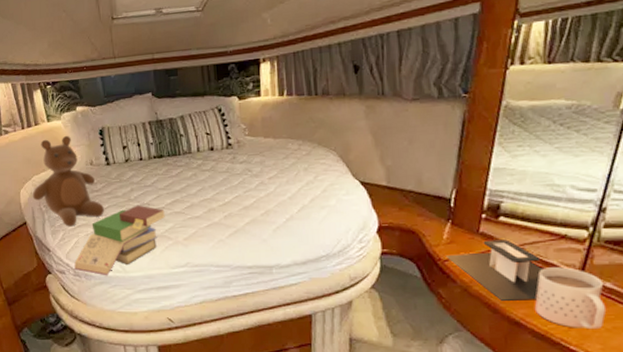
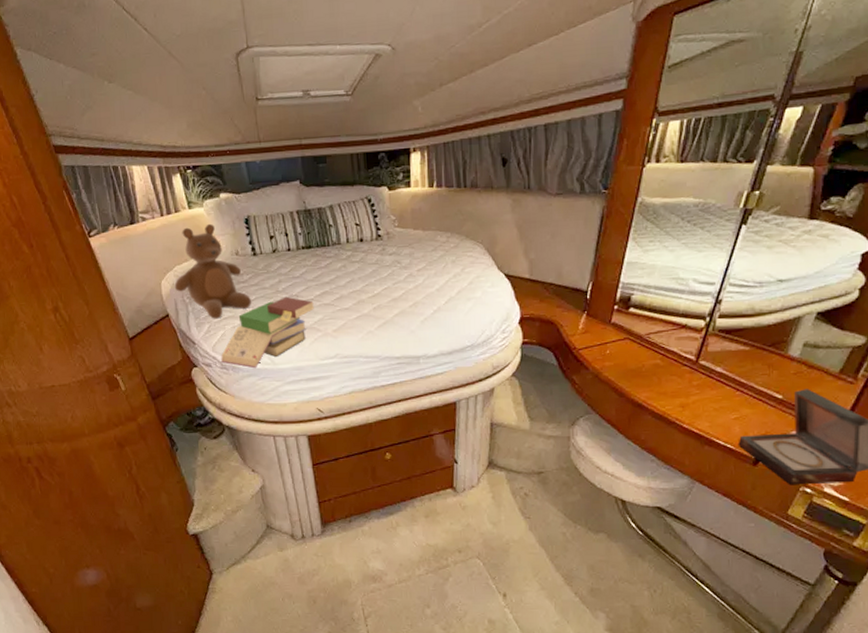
tissue dispenser: present [445,239,544,301] -> none [580,329,665,386]
mug: present [534,267,607,330] -> none [655,354,716,410]

